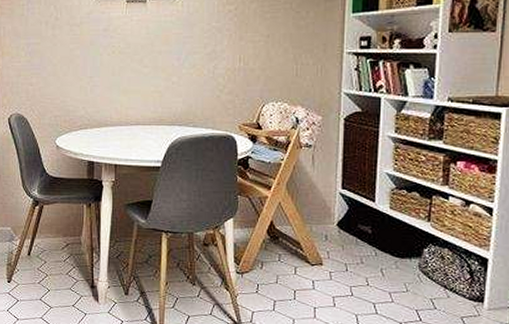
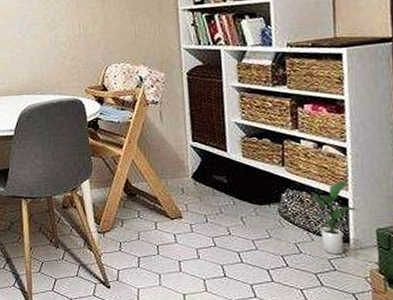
potted plant: none [447,241,495,313] -> present [307,181,357,254]

